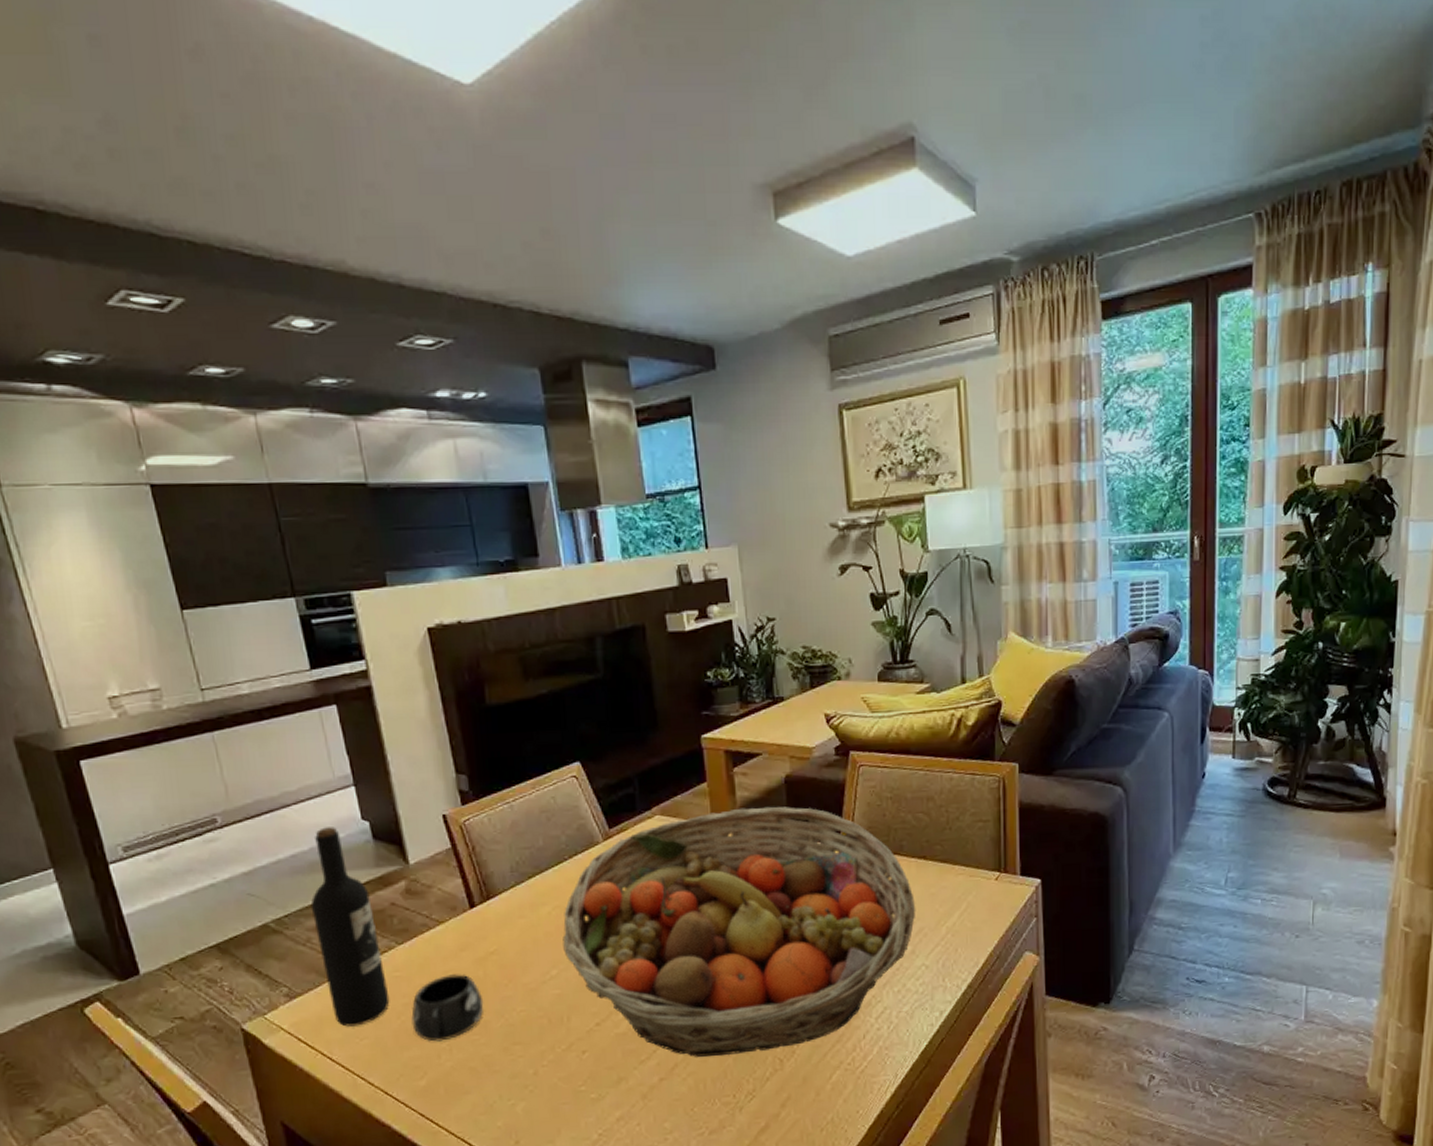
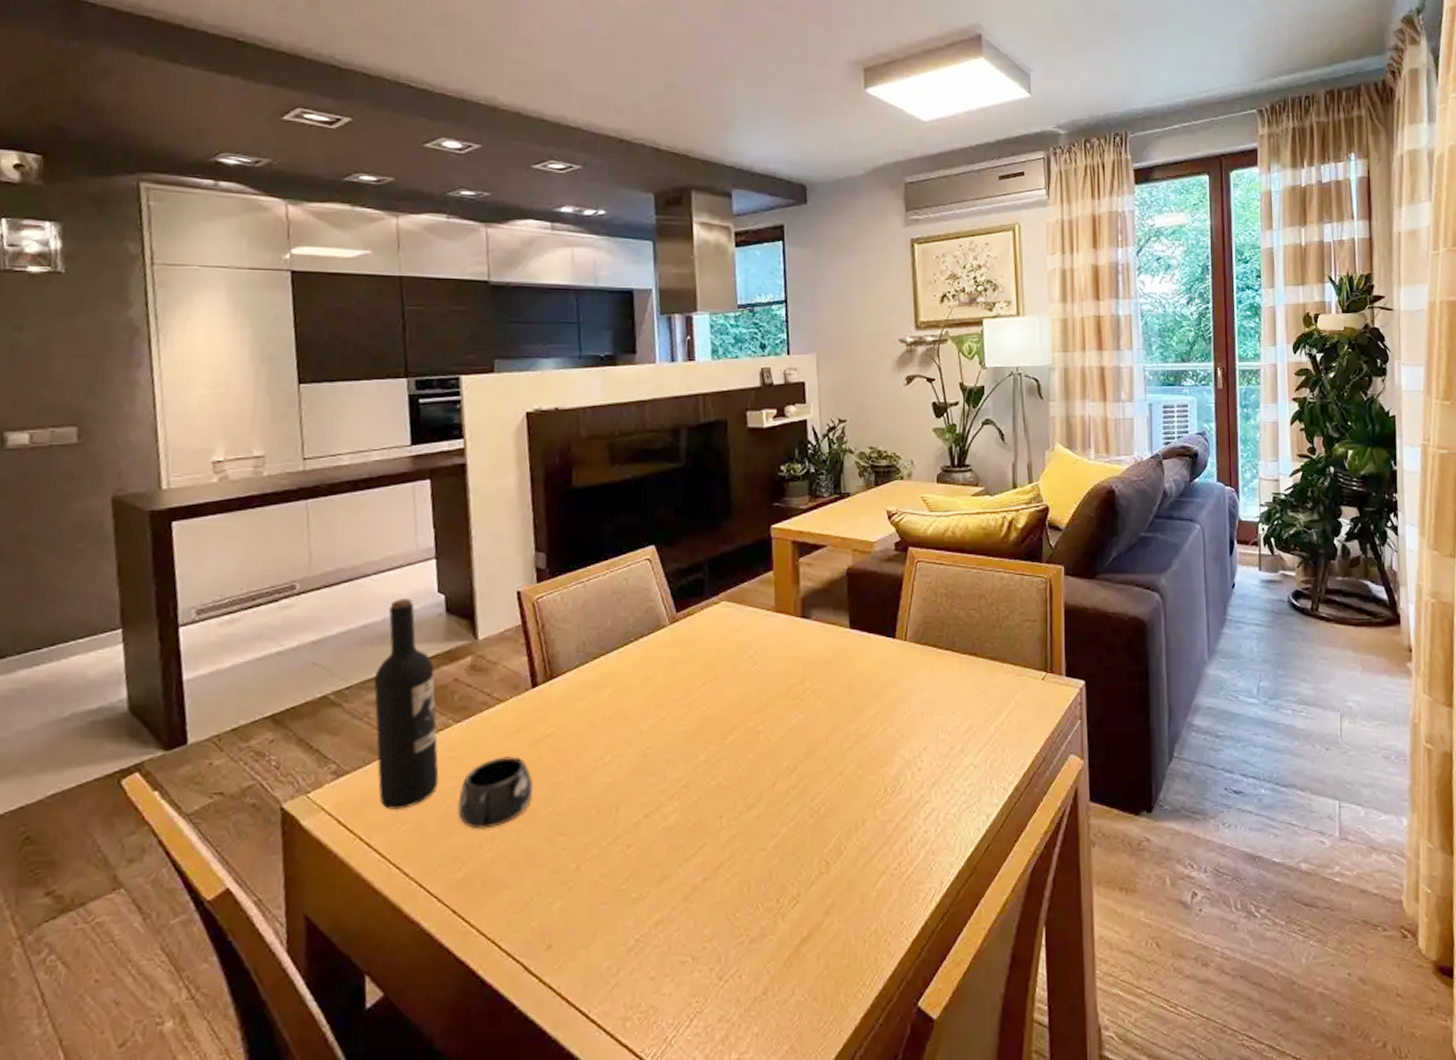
fruit basket: present [562,806,916,1057] -> none [620,597,966,856]

